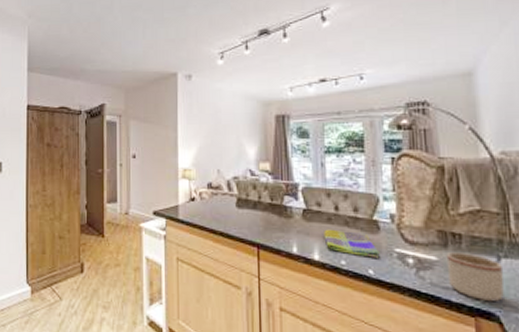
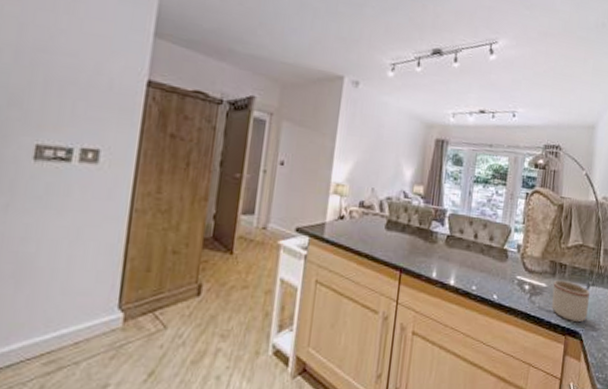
dish towel: present [323,229,380,258] -> none [461,255,505,284]

